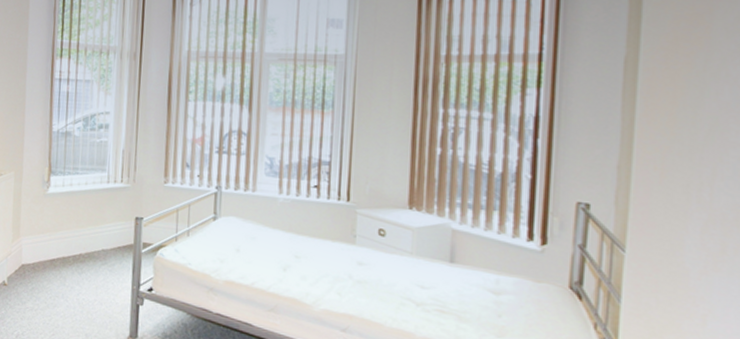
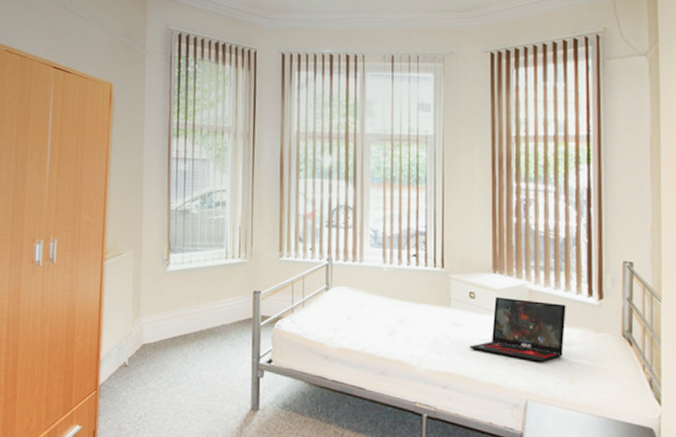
laptop: none [376,235,498,311] -> present [470,296,566,362]

